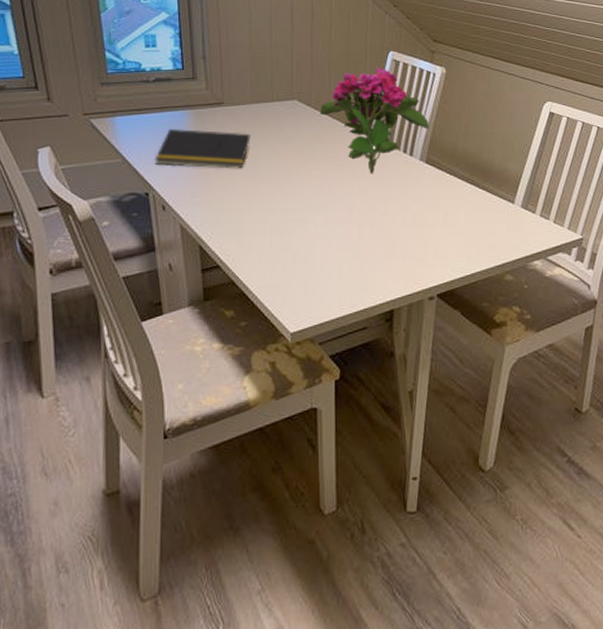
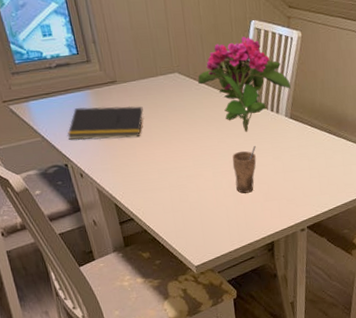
cup: none [351,191,382,247] -> present [232,146,257,193]

